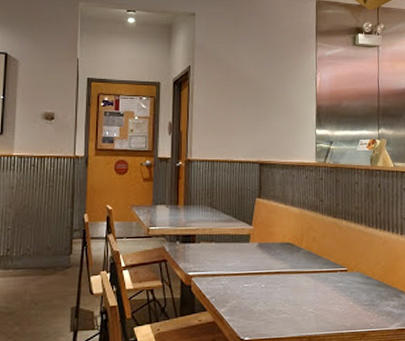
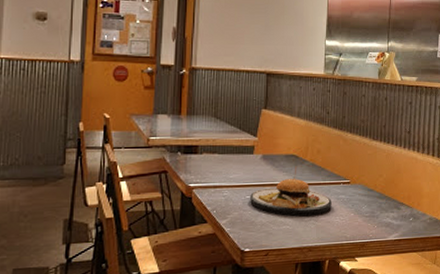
plate: none [248,254,330,305] -> present [250,166,332,217]

